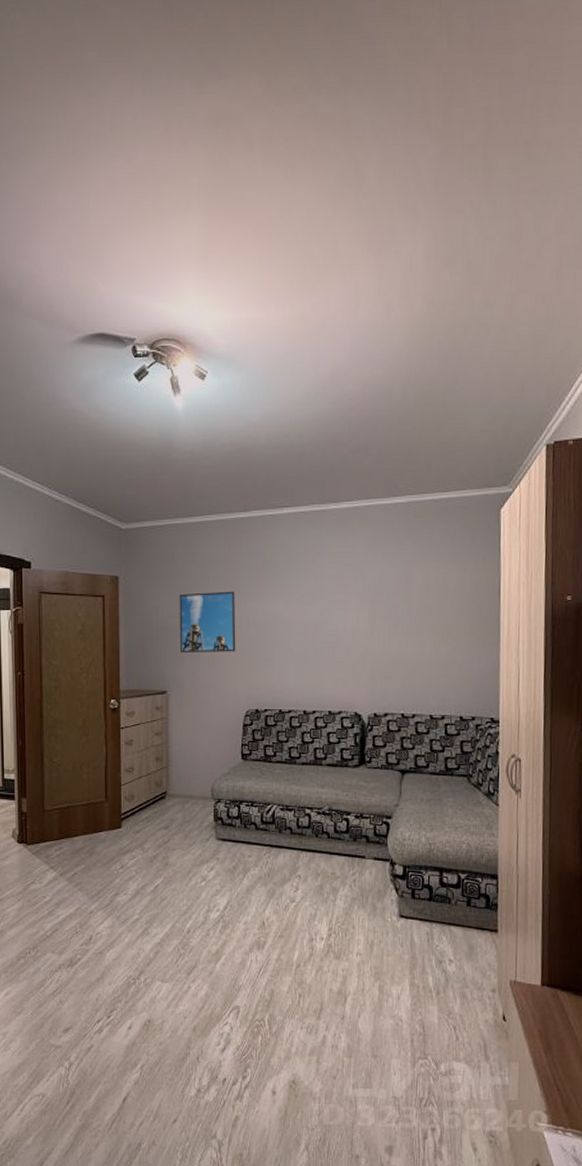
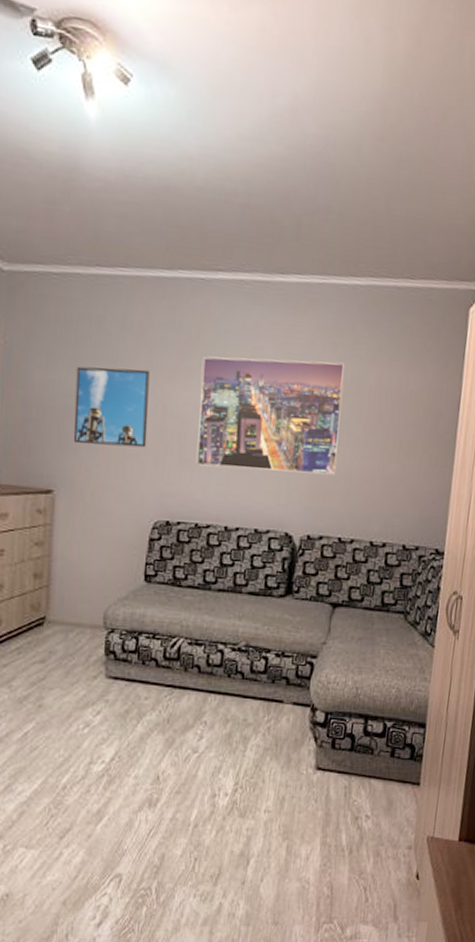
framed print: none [275,567,395,663] -> present [196,356,344,475]

